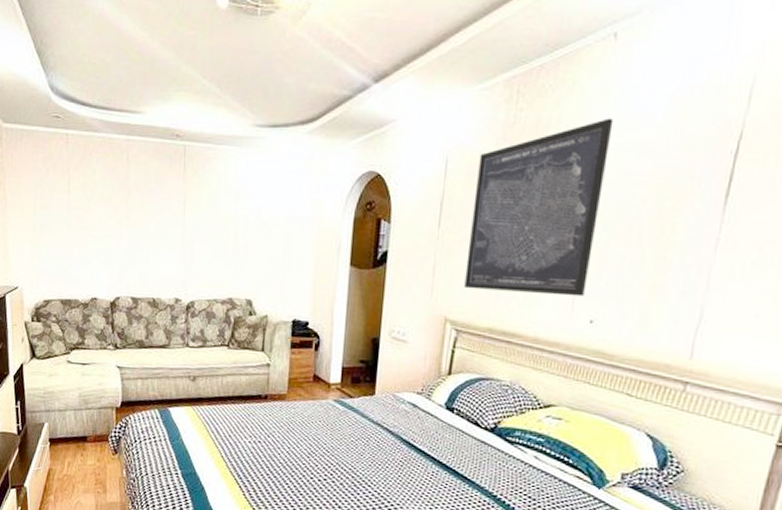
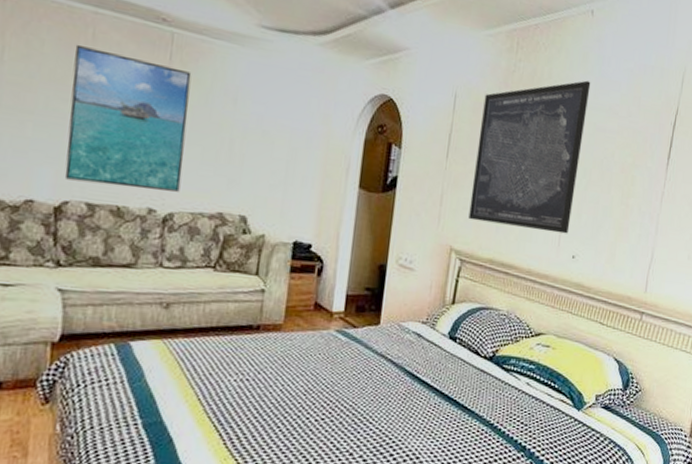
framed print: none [115,168,201,283] -> present [64,44,192,192]

